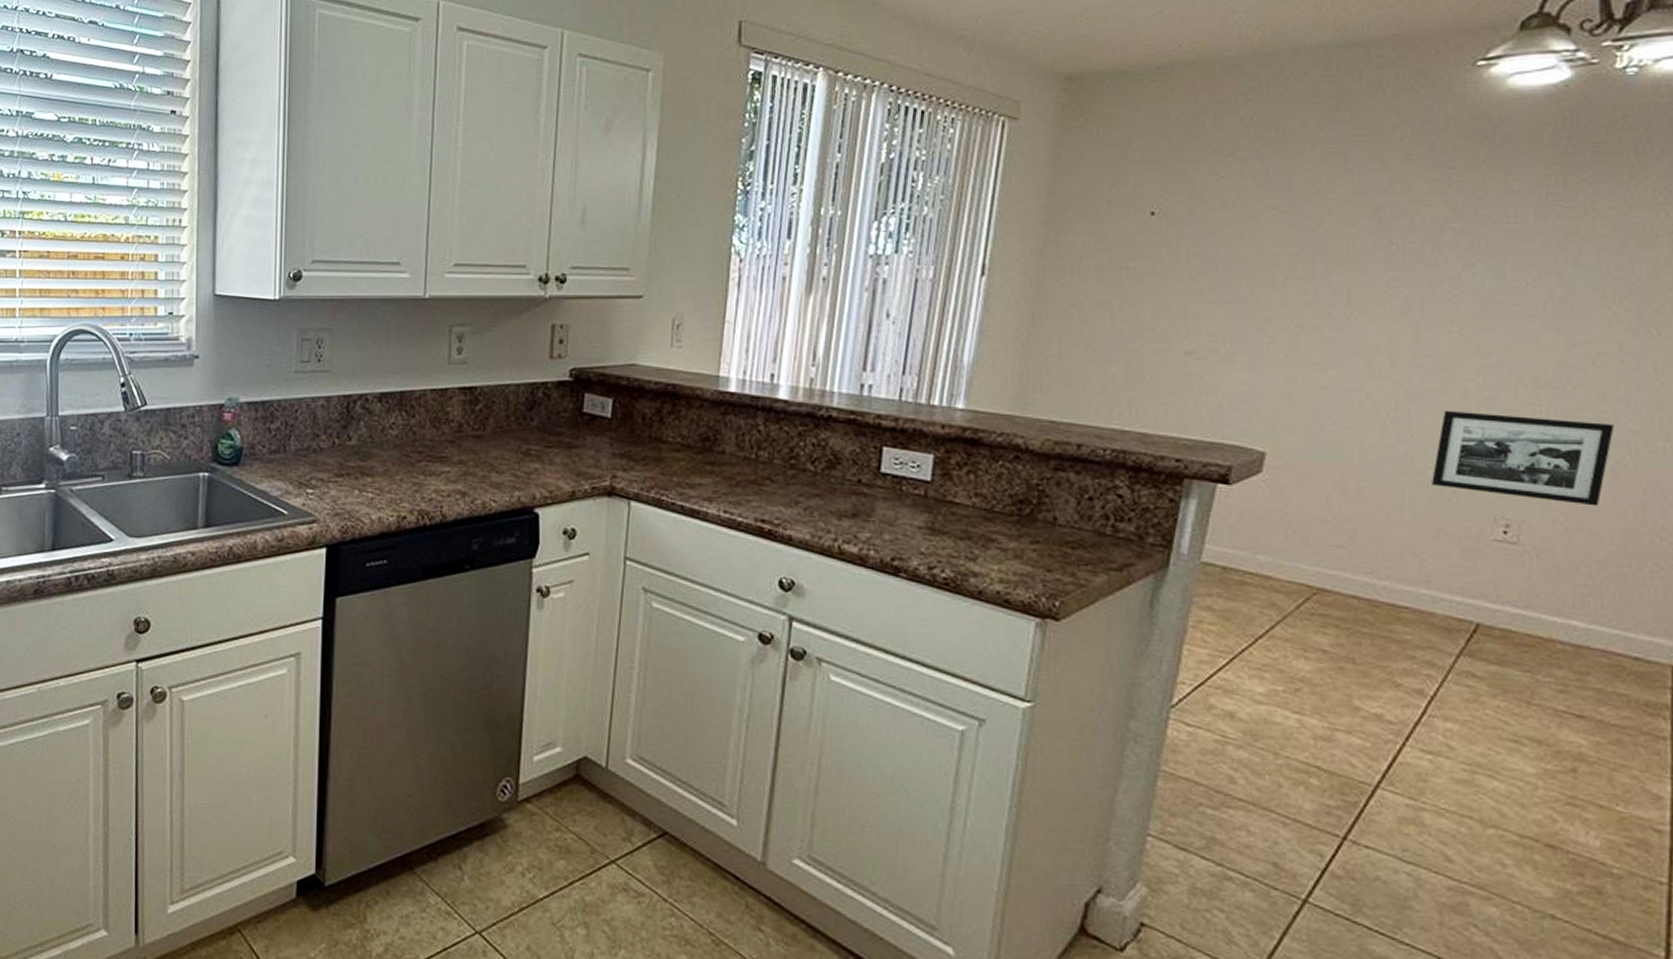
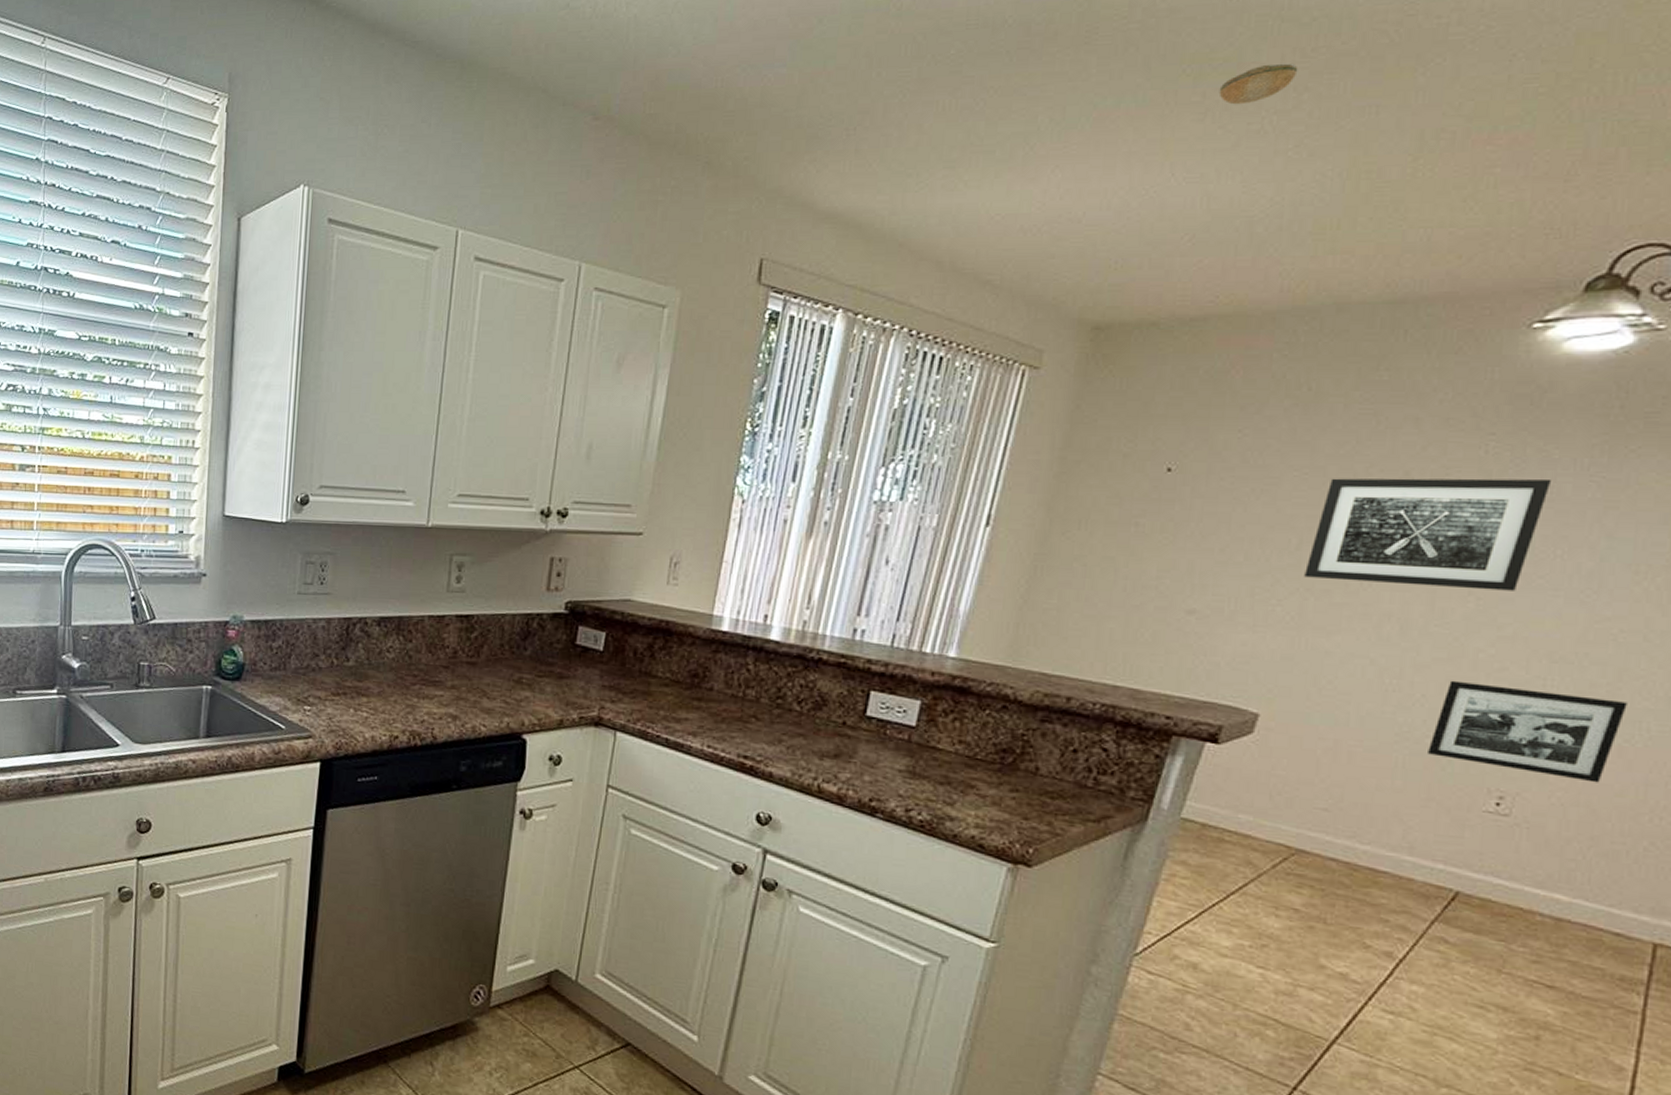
wall art: none [1293,210,1515,320] -> present [1304,478,1552,591]

